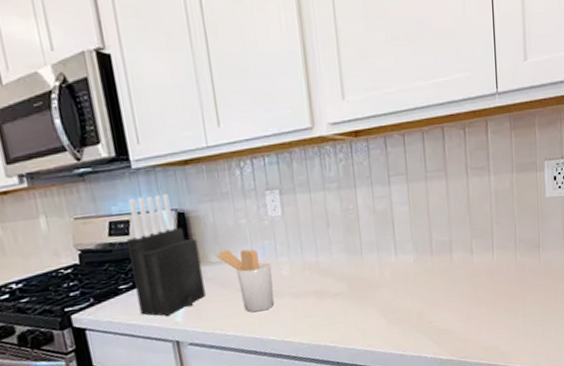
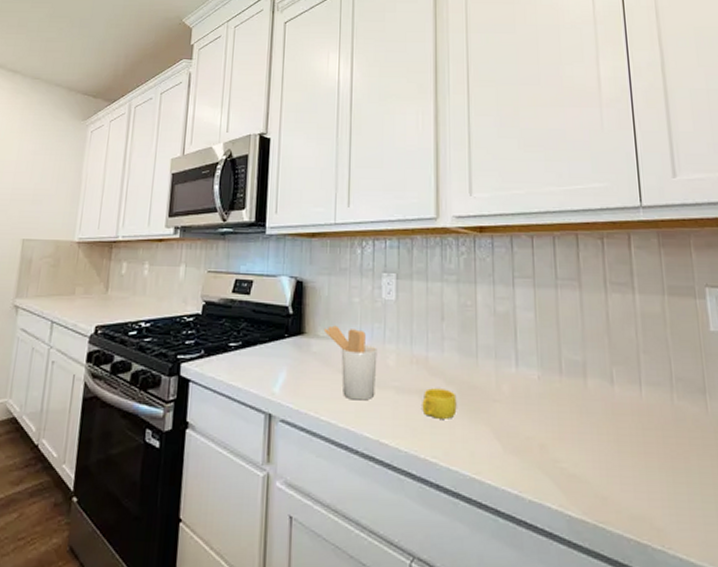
knife block: present [126,194,205,316] -> none [242,260,309,384]
cup: none [317,285,348,312] -> present [422,388,457,419]

